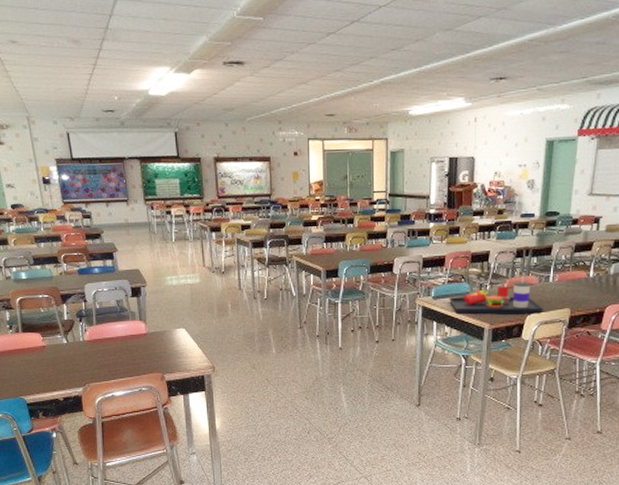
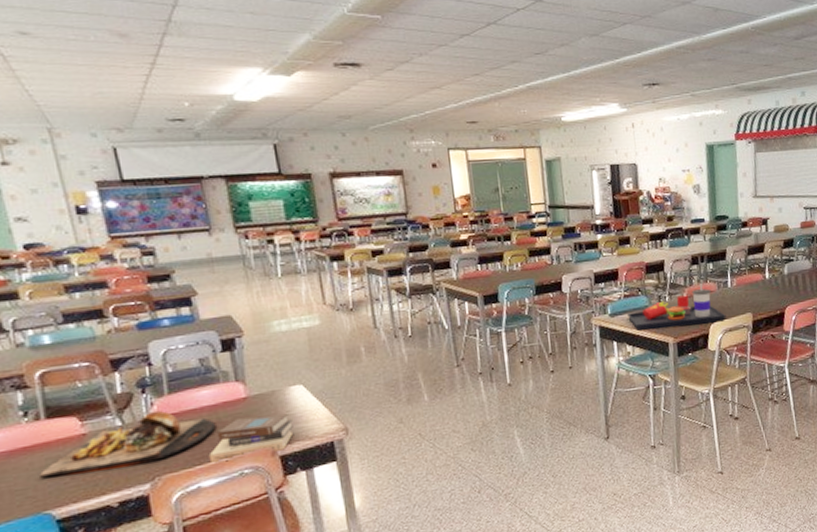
food tray: none [18,335,126,374] -> present [40,410,216,479]
books: none [120,349,177,380] -> present [208,414,294,464]

